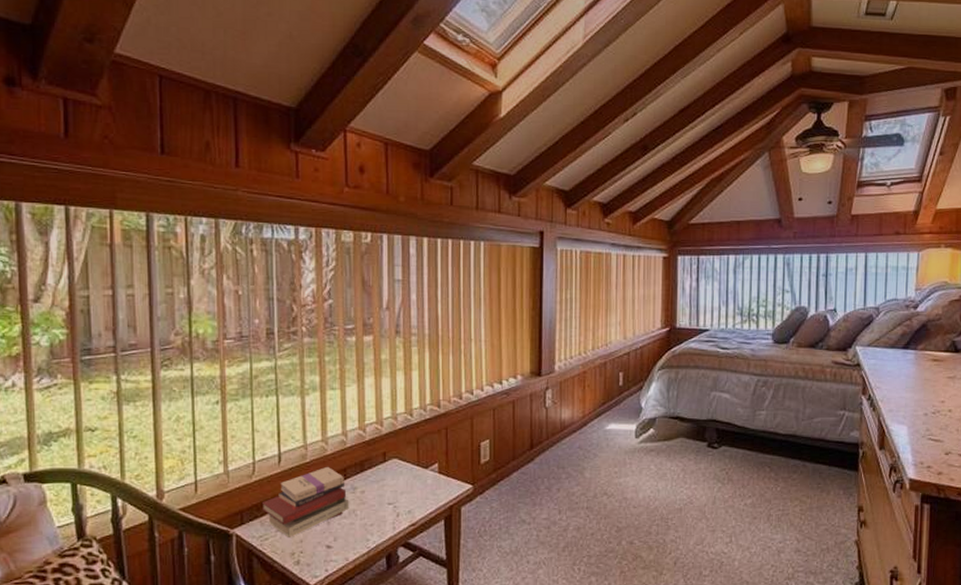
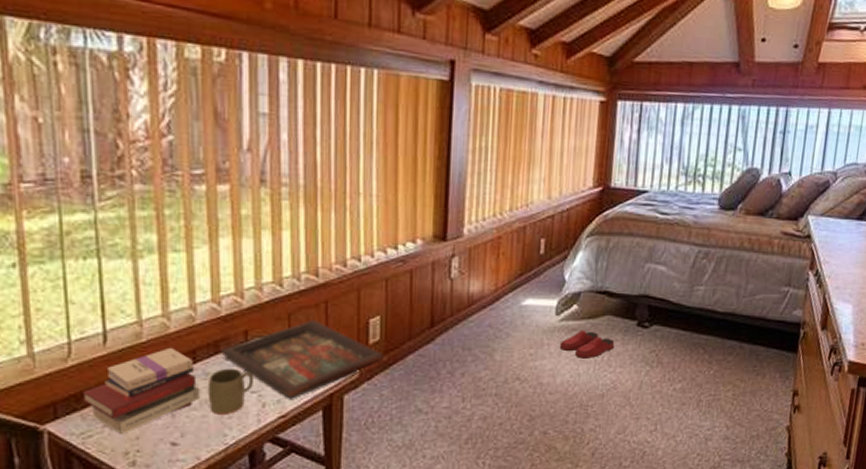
mug: none [355,483,391,522] -> present [207,368,255,414]
decorative tray: none [365,444,493,510] -> present [221,320,384,399]
slippers: none [640,450,689,476] -> present [559,330,615,358]

